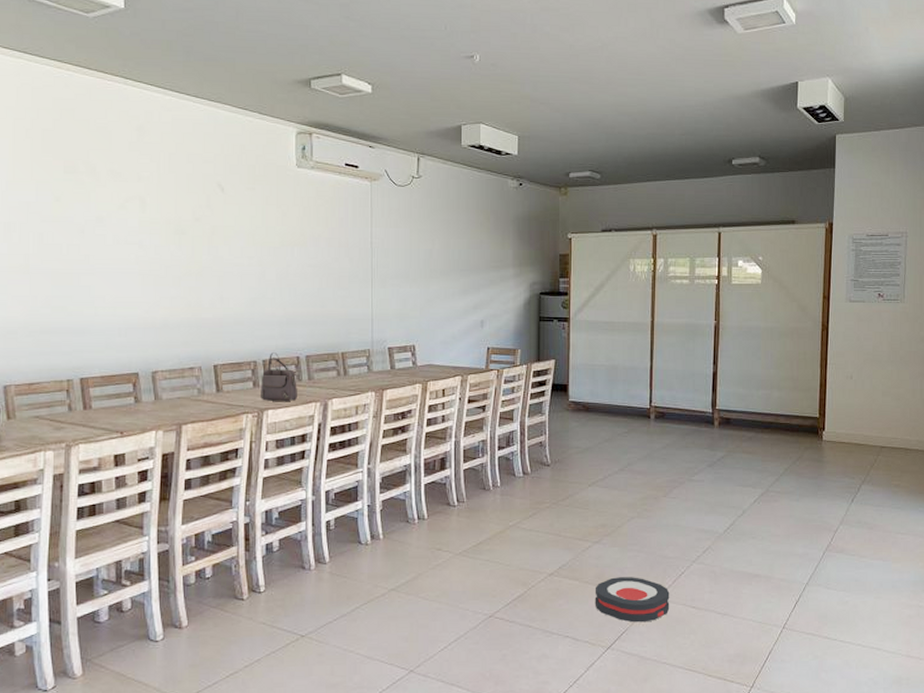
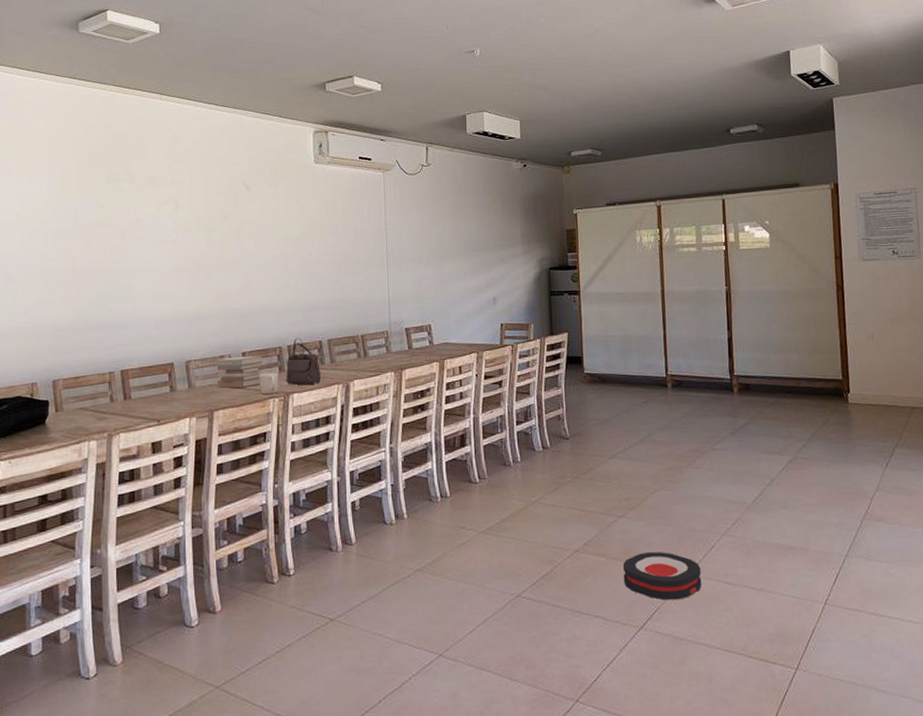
books: none [185,369,236,402] -> present [216,355,263,388]
mug: none [230,387,254,410] -> present [258,372,280,395]

